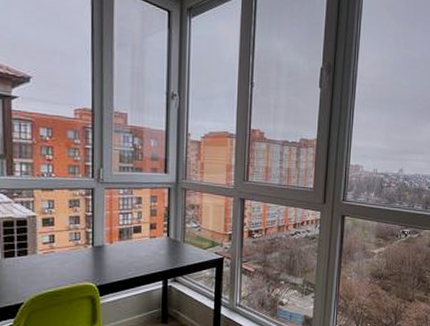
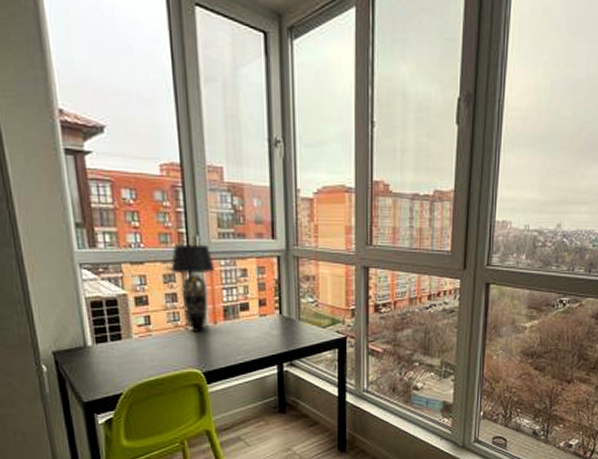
table lamp: none [75,175,114,251] -> present [170,244,215,333]

